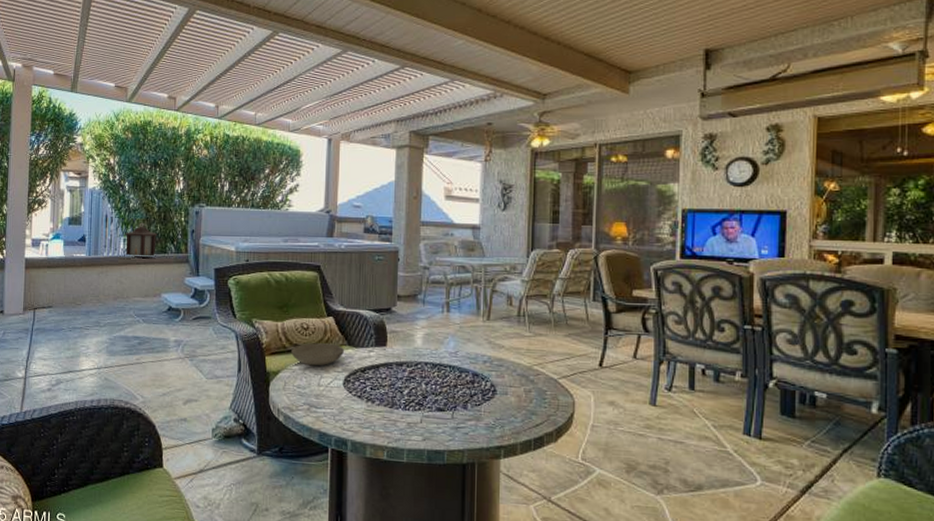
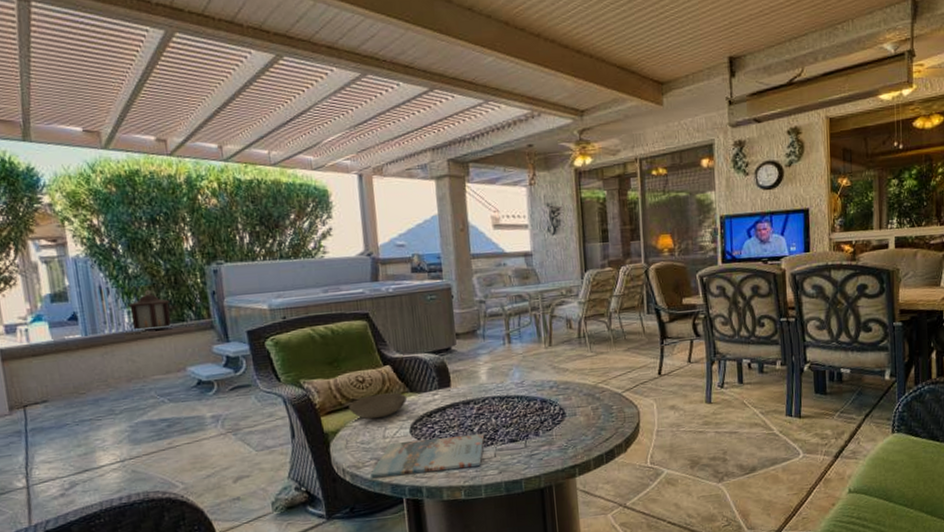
magazine: none [302,391,413,430] -> present [370,434,485,478]

